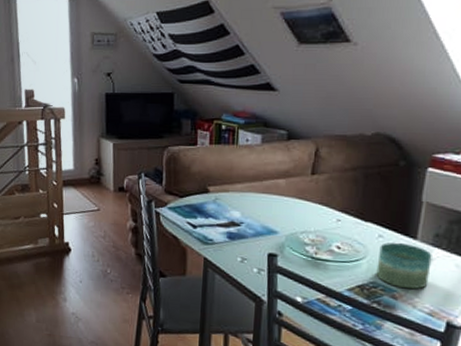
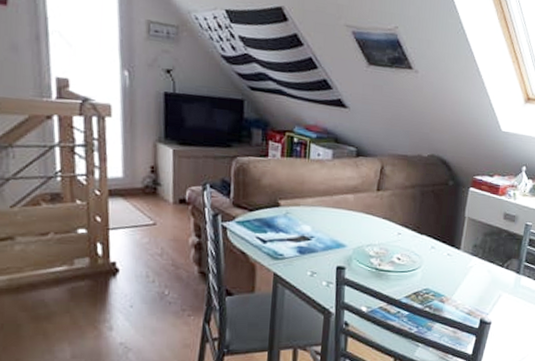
candle: present [376,242,432,290] -> none [428,252,471,293]

